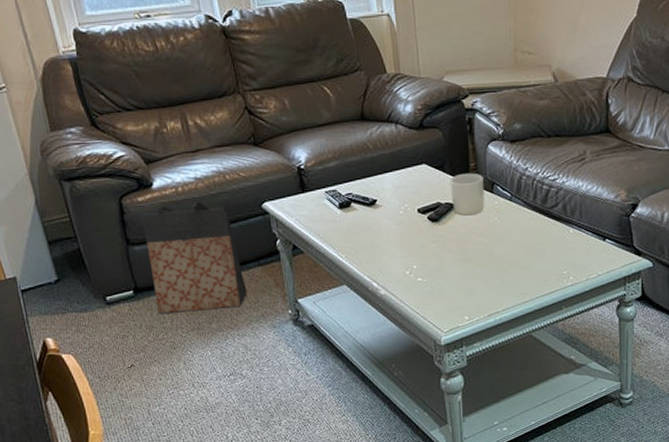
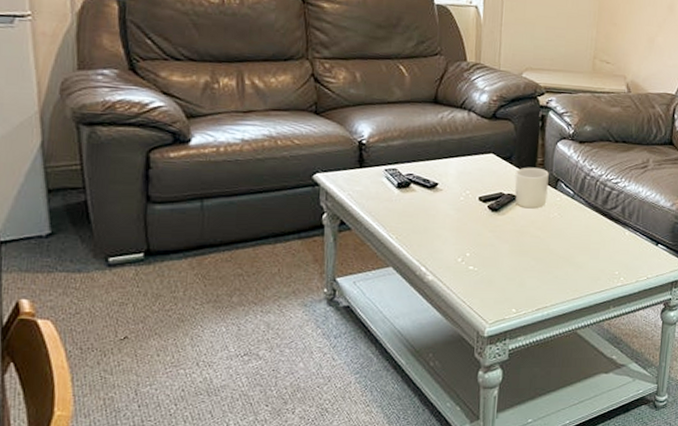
bag: present [140,202,247,314] -> none [169,165,281,282]

